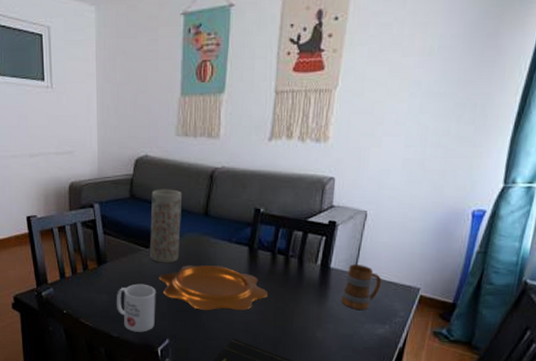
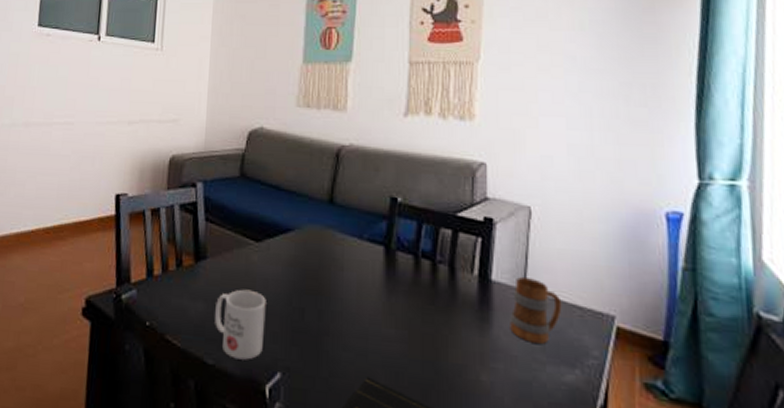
vase: present [150,189,182,263] -> none [261,167,302,264]
decorative bowl: present [158,265,268,311] -> none [270,267,411,335]

